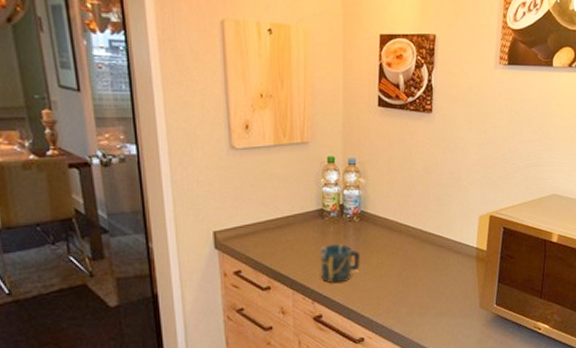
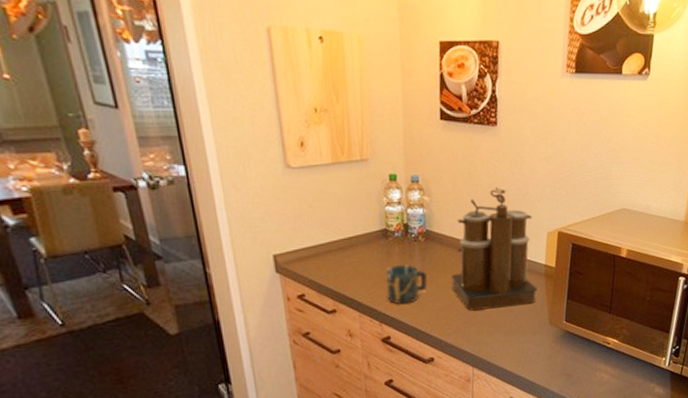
coffee maker: none [383,170,468,292] -> present [450,186,537,311]

